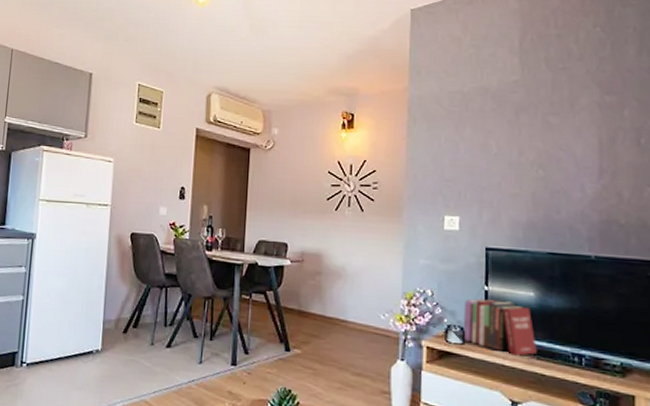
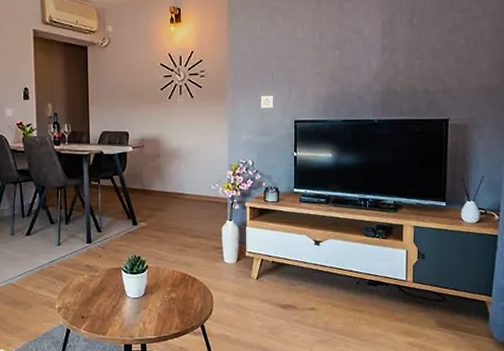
books: present [463,298,537,356] -> none [278,163,334,206]

